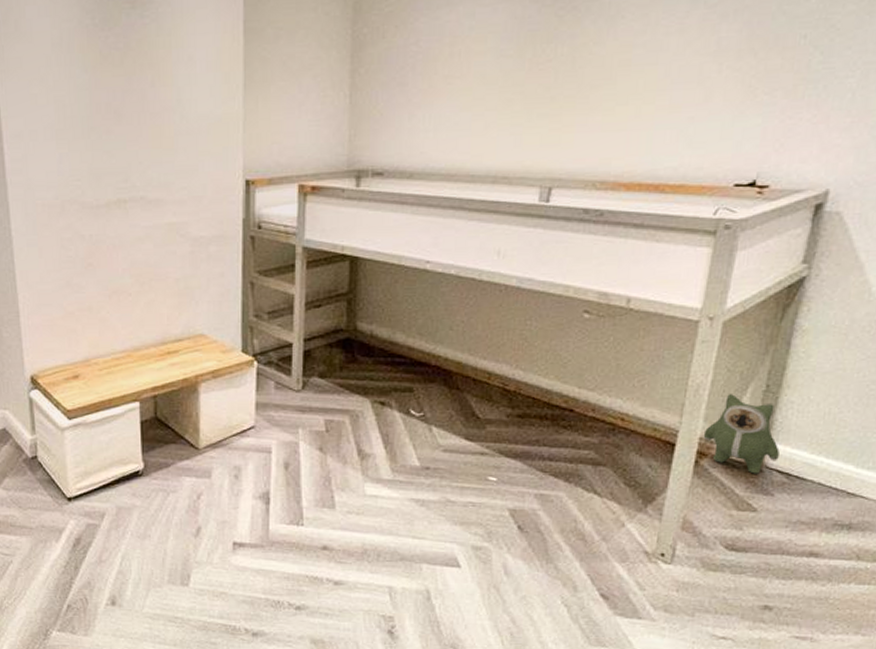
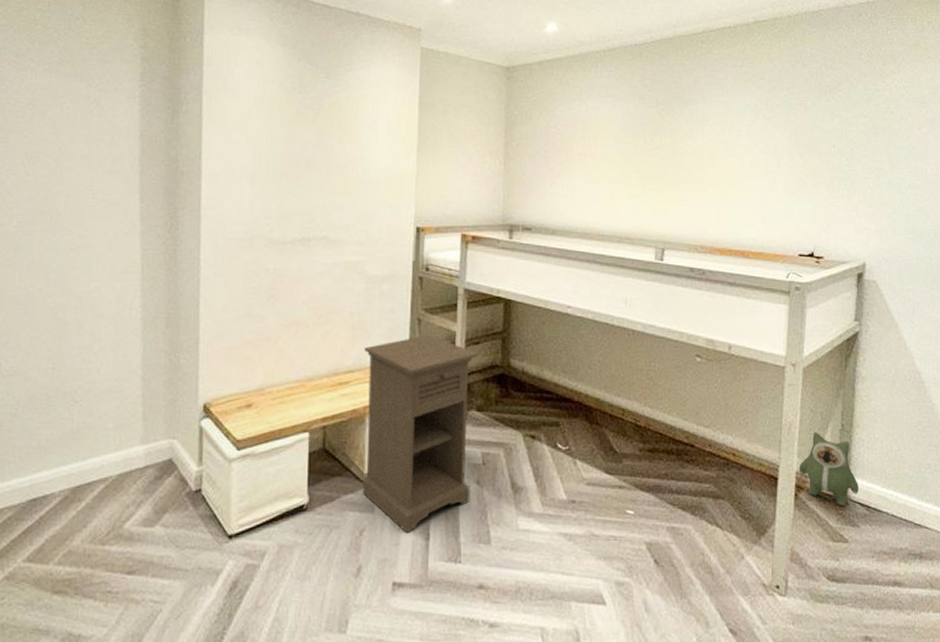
nightstand: none [193,298,321,498] -> present [363,334,479,534]

